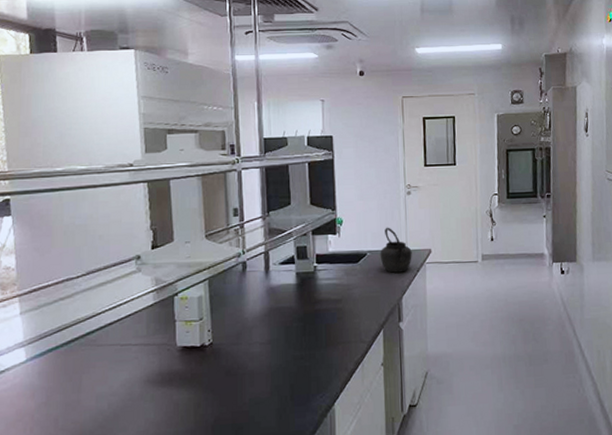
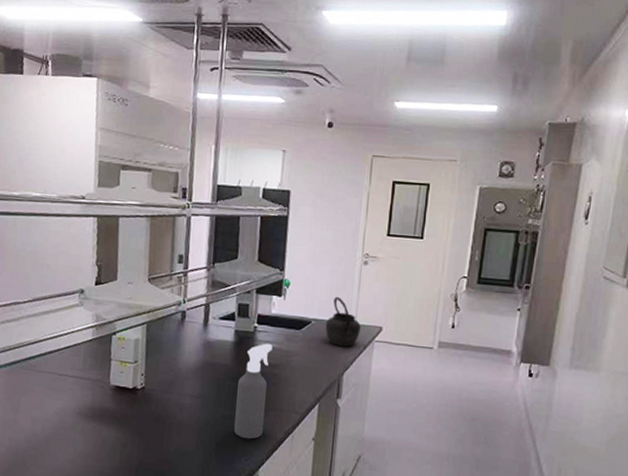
spray bottle: none [305,280,335,376] -> present [234,343,273,440]

